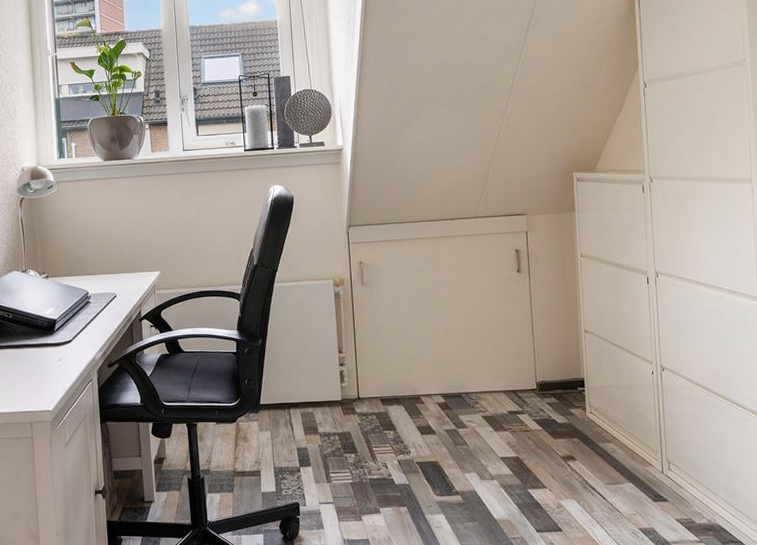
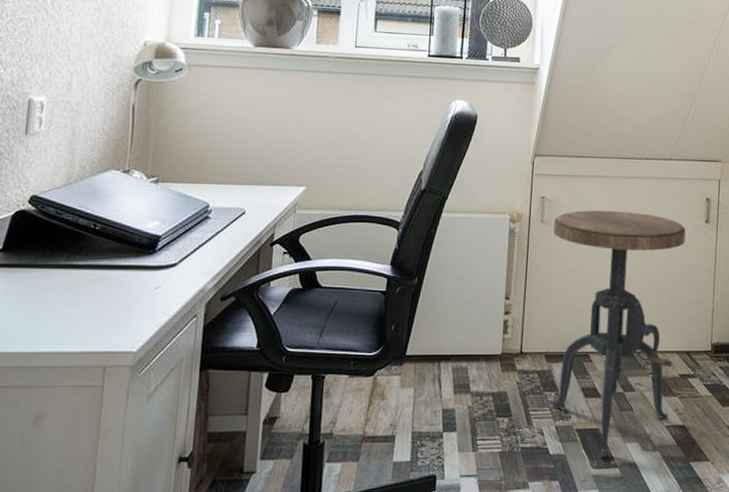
side table: none [373,268,502,487] -> present [552,210,686,458]

